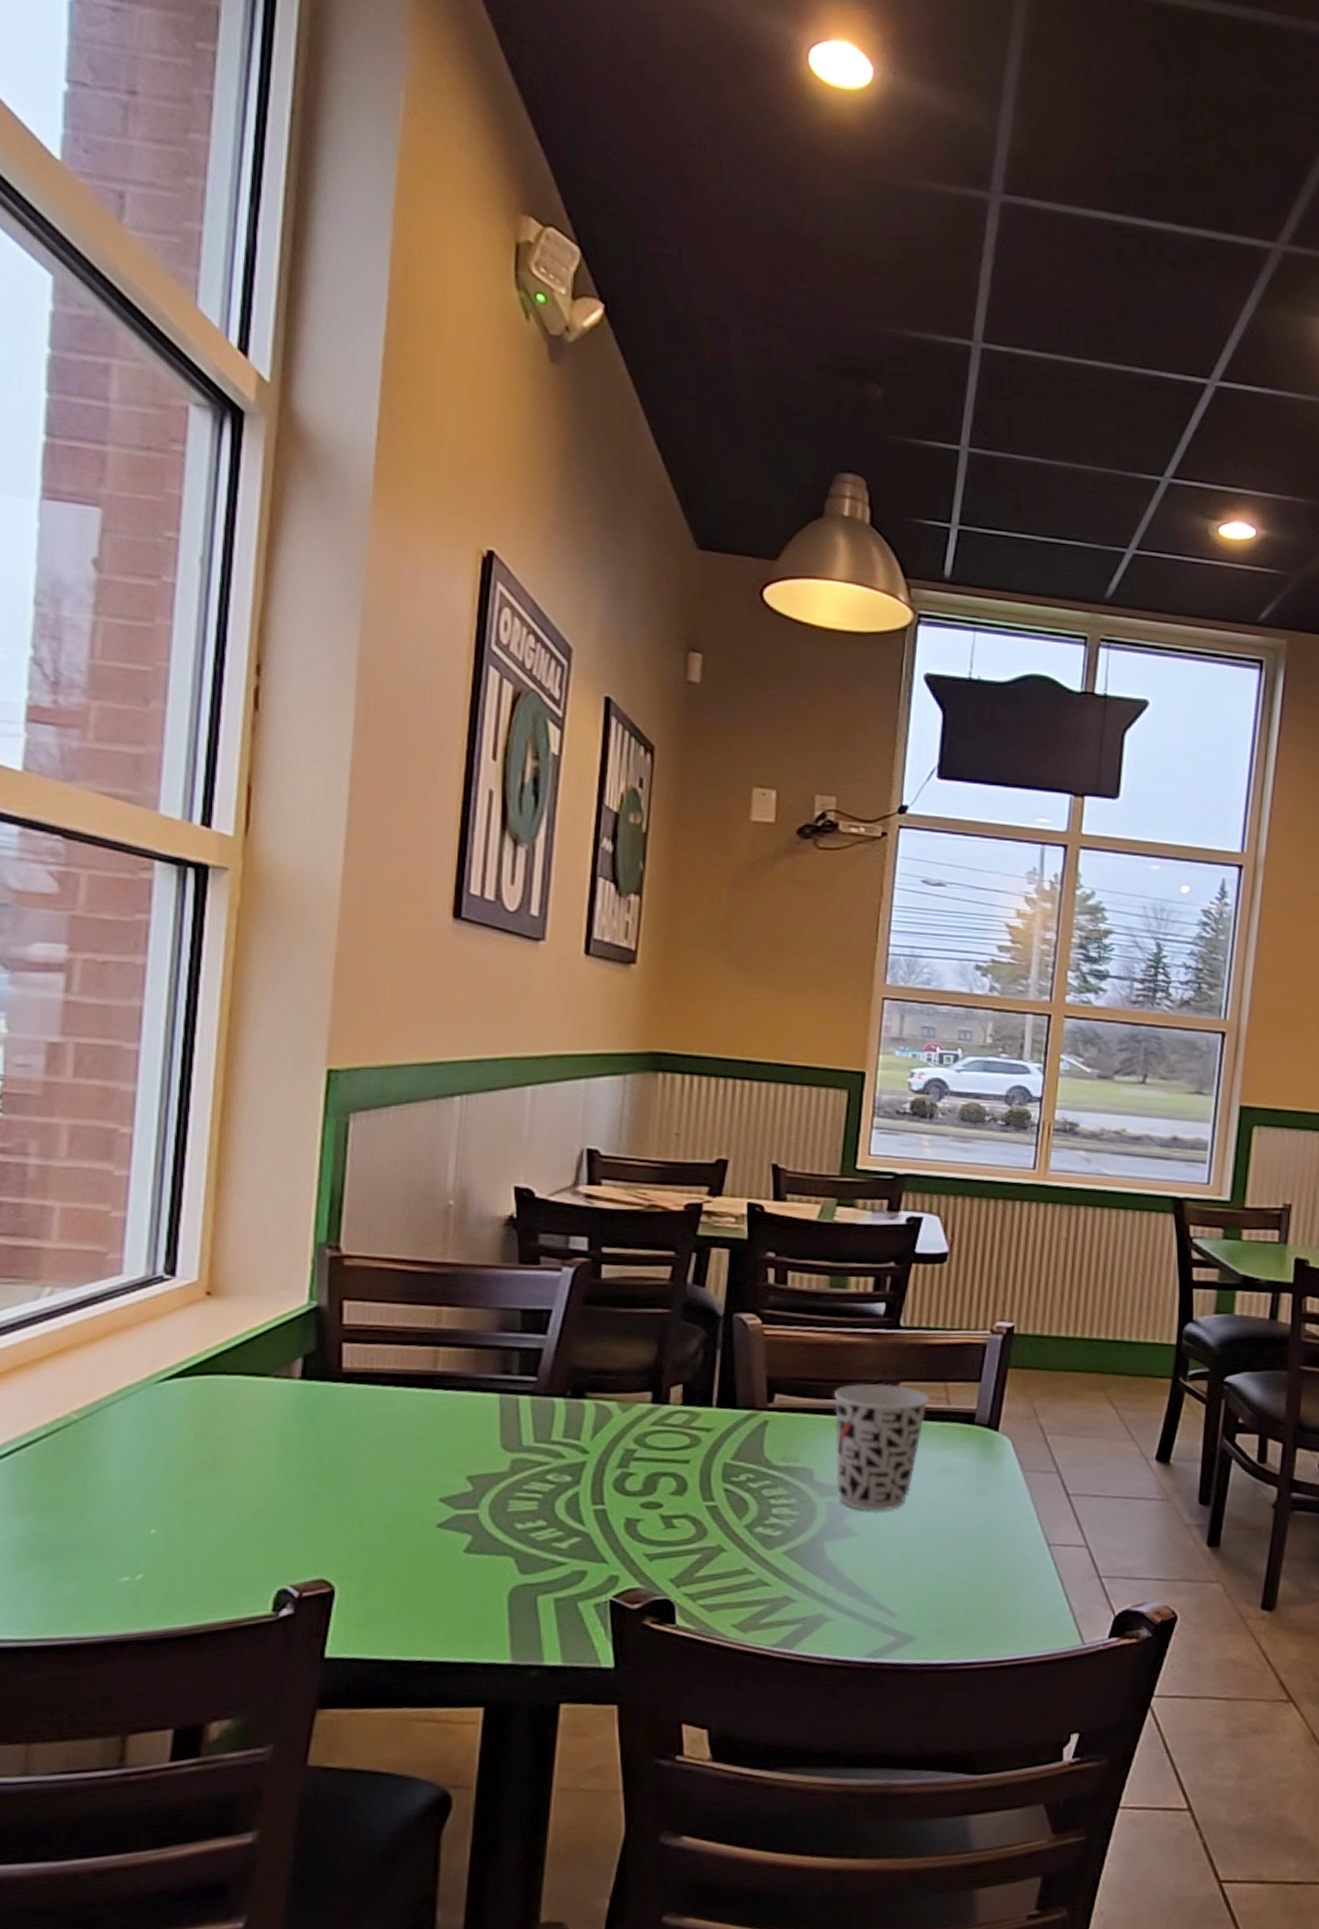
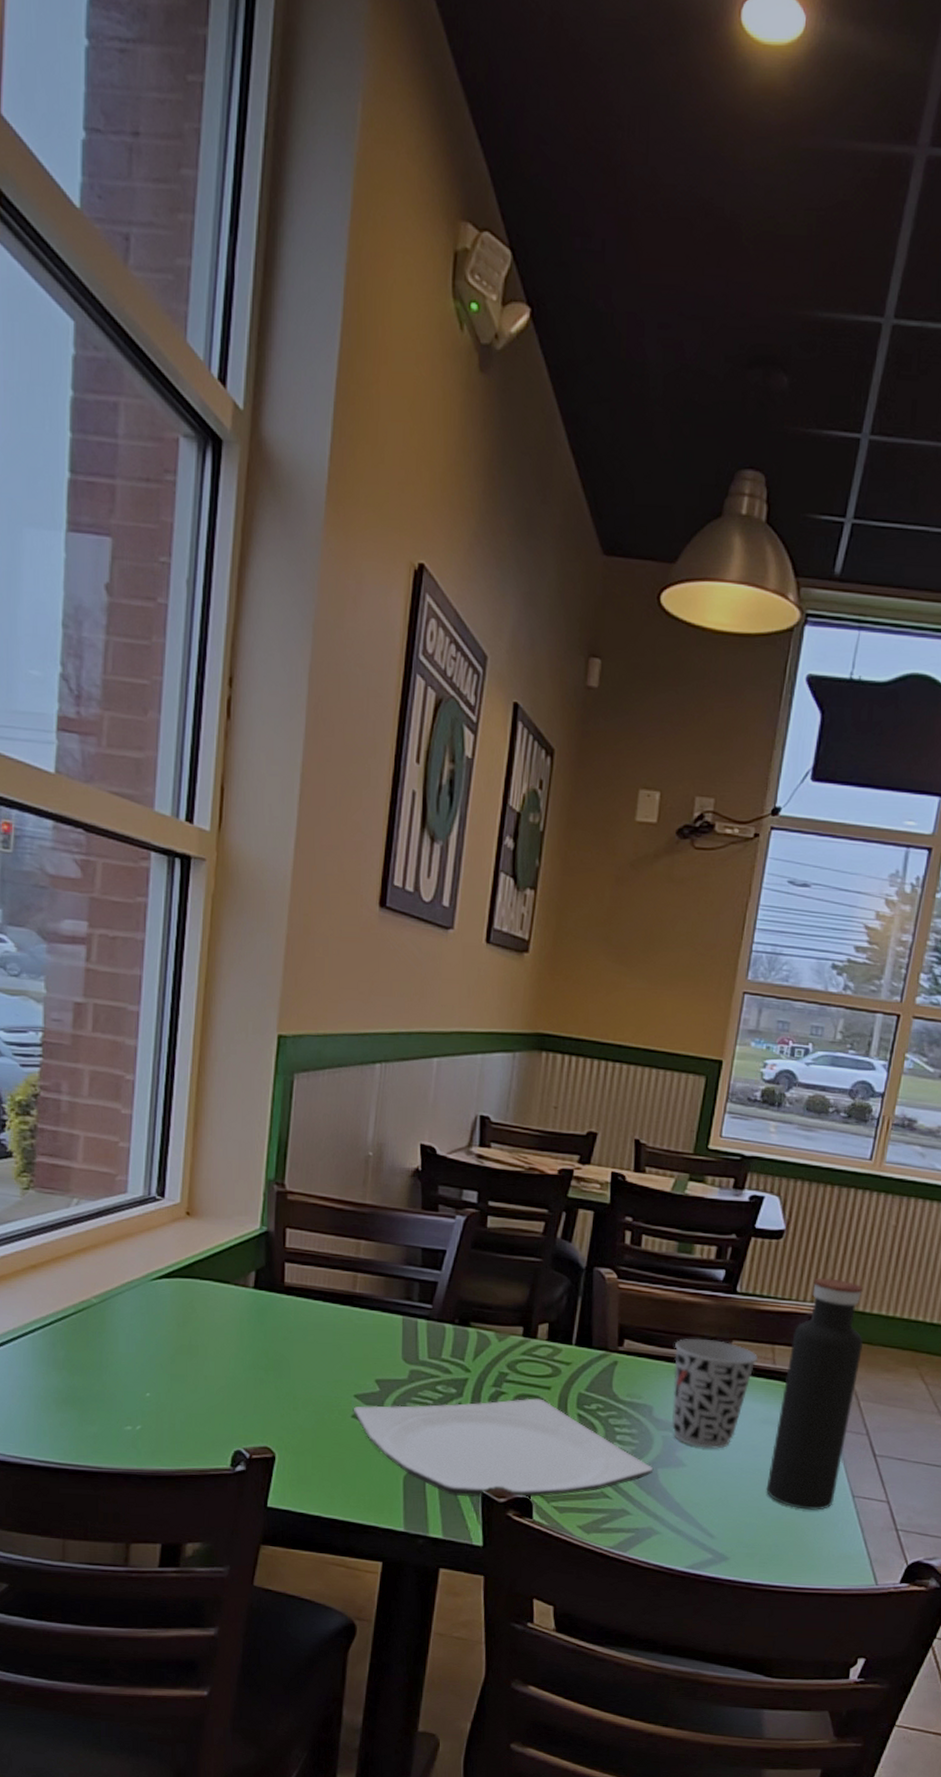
plate: none [438,1475,819,1609] -> present [353,1398,654,1498]
water bottle: none [951,1301,1045,1568] -> present [766,1277,864,1510]

